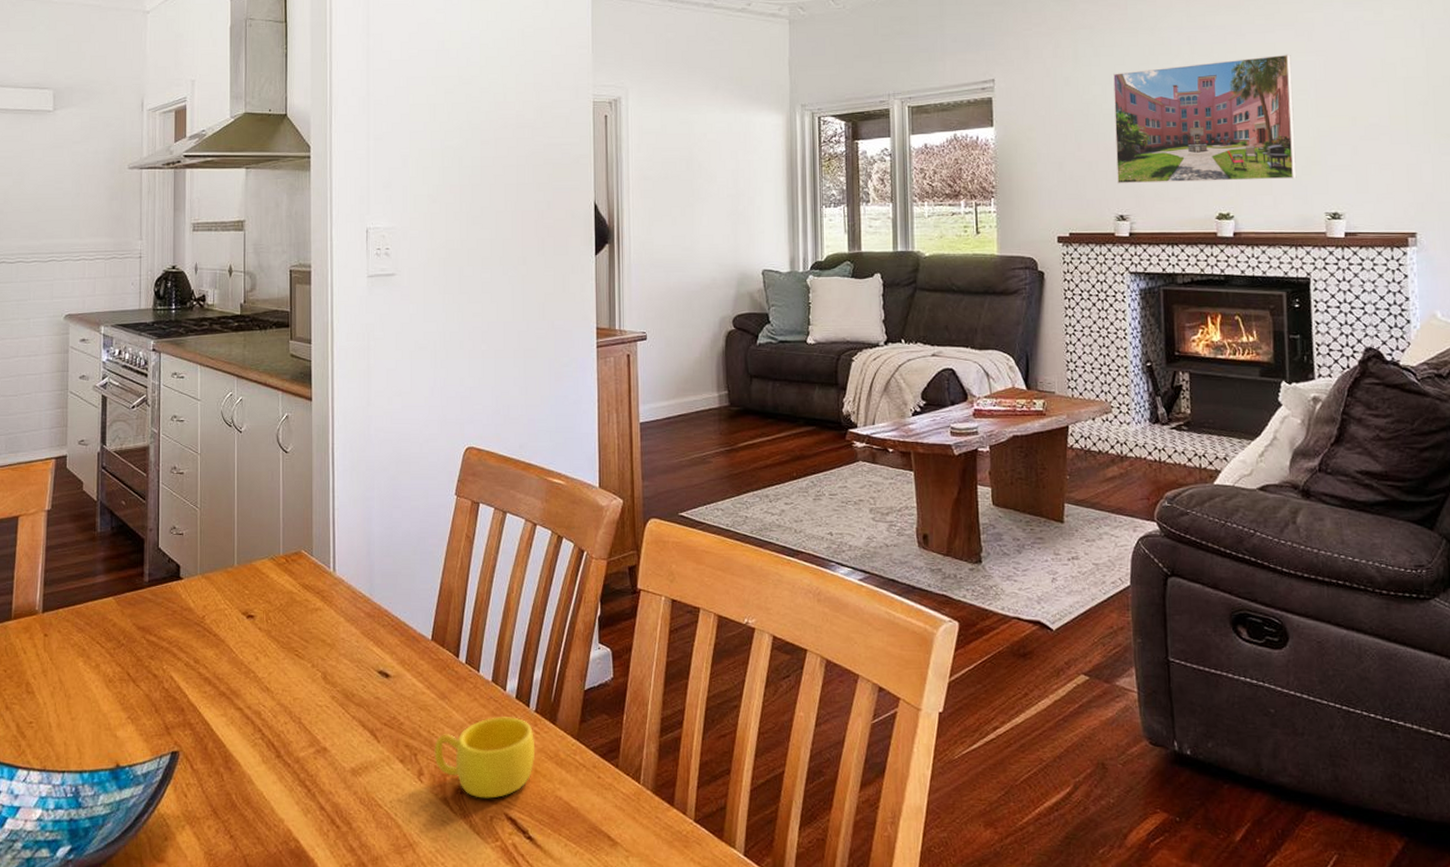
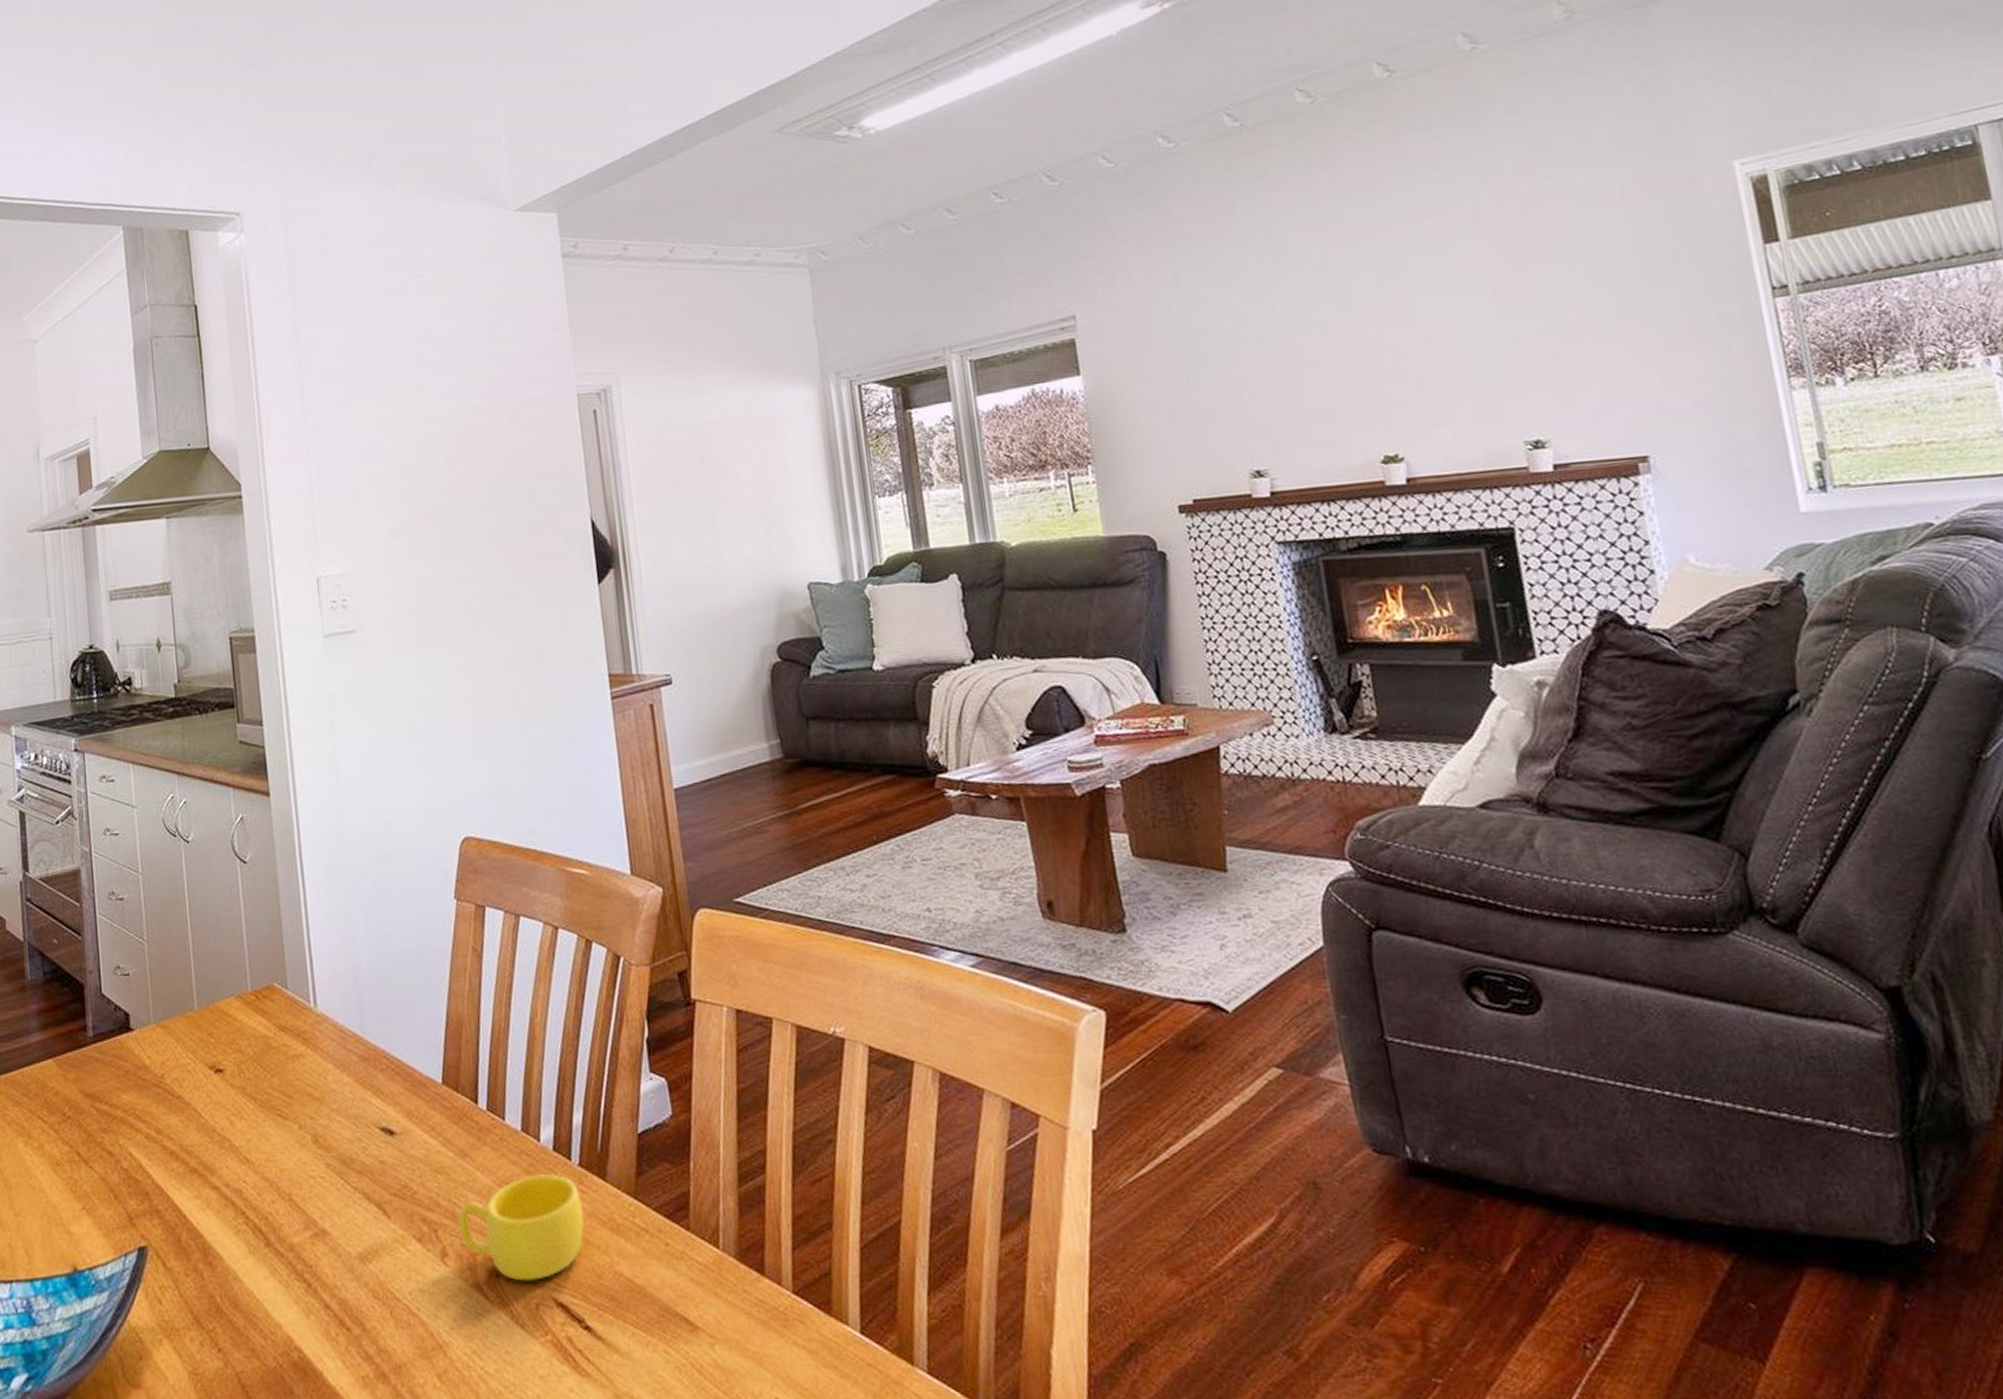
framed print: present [1113,54,1297,184] -> none [1226,244,1481,432]

